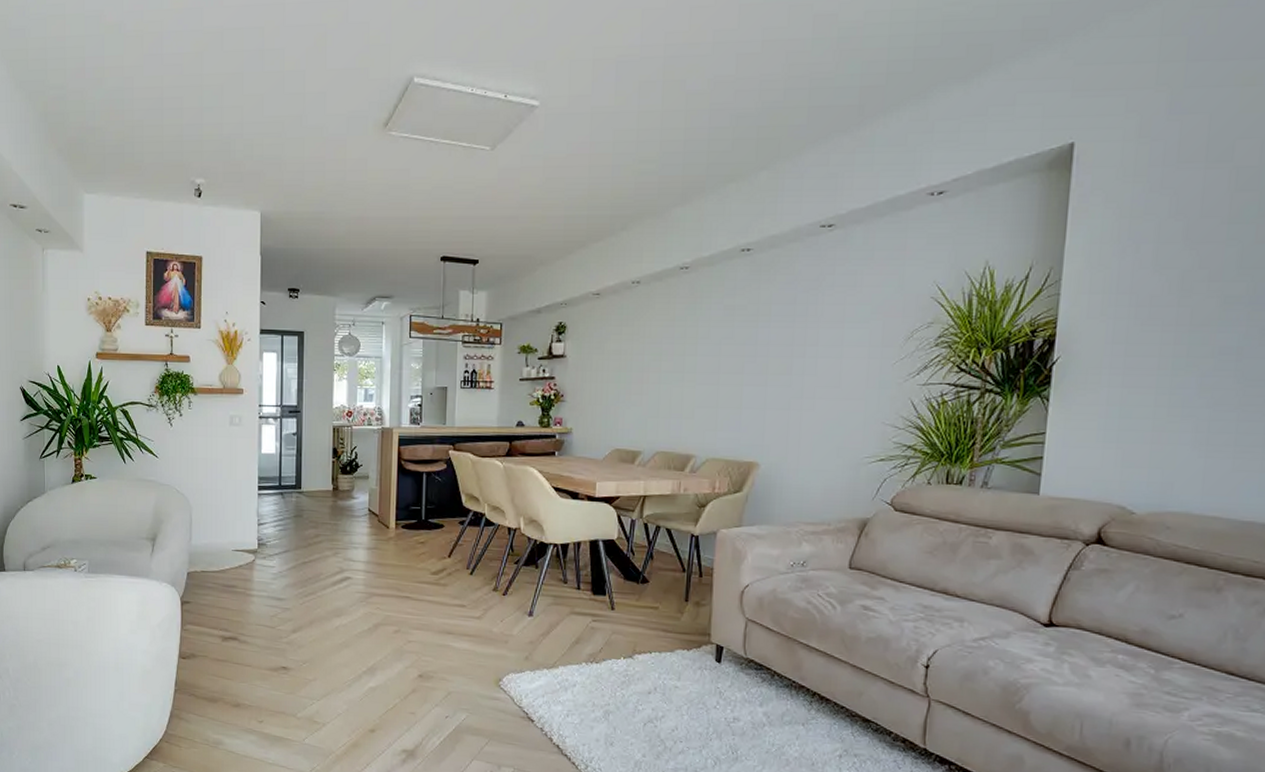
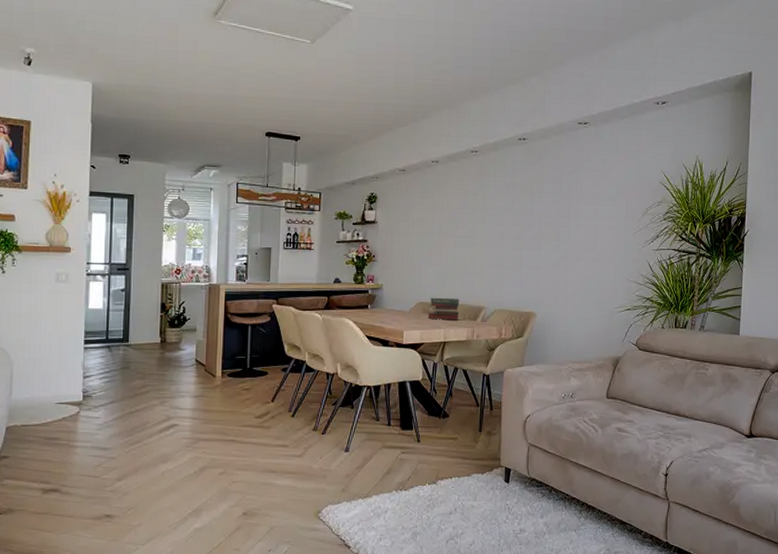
books: none [625,443,664,471] -> present [428,297,460,320]

